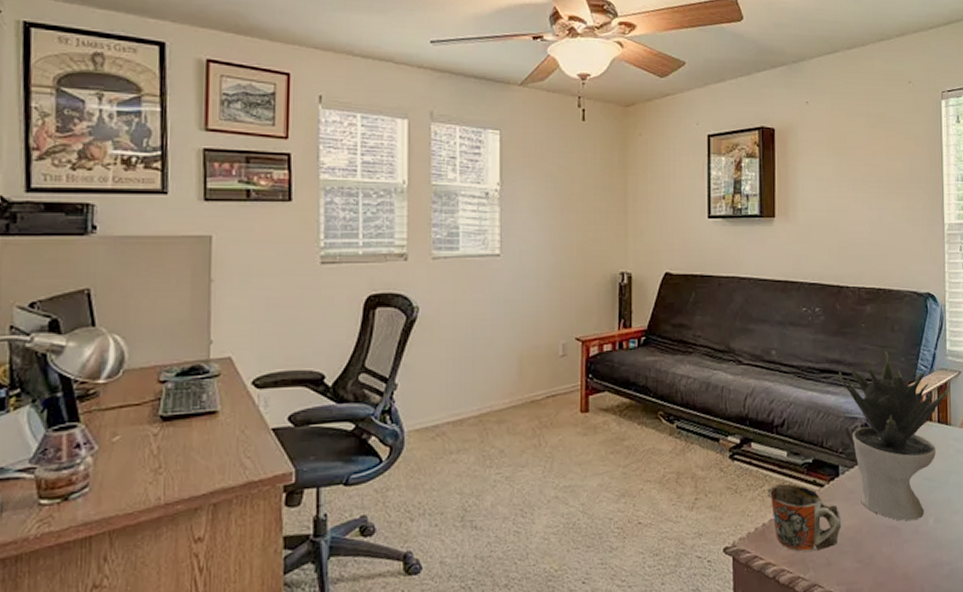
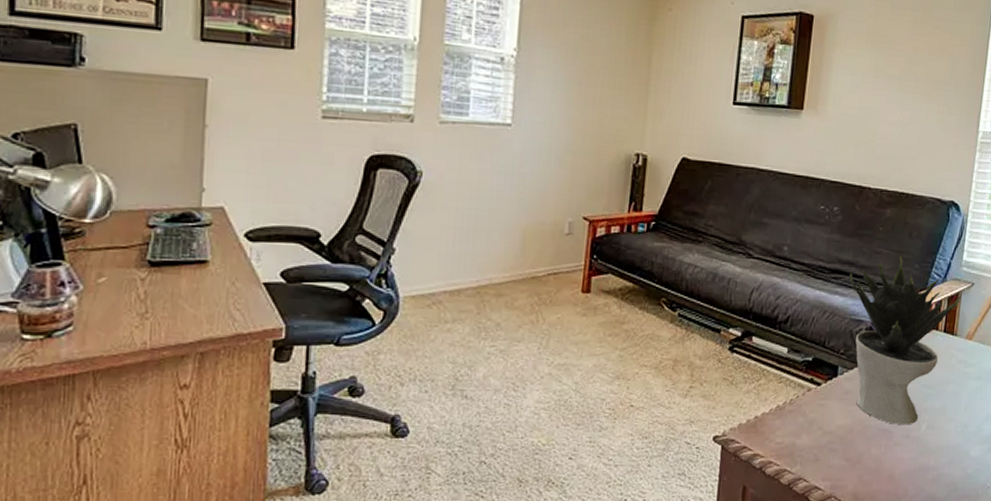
mug: present [767,483,842,553] -> none [763,379,834,447]

